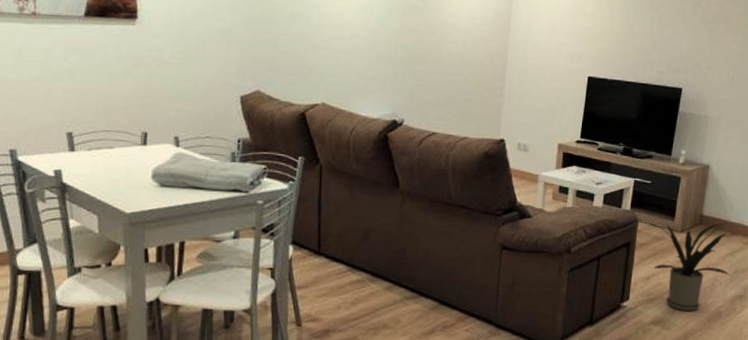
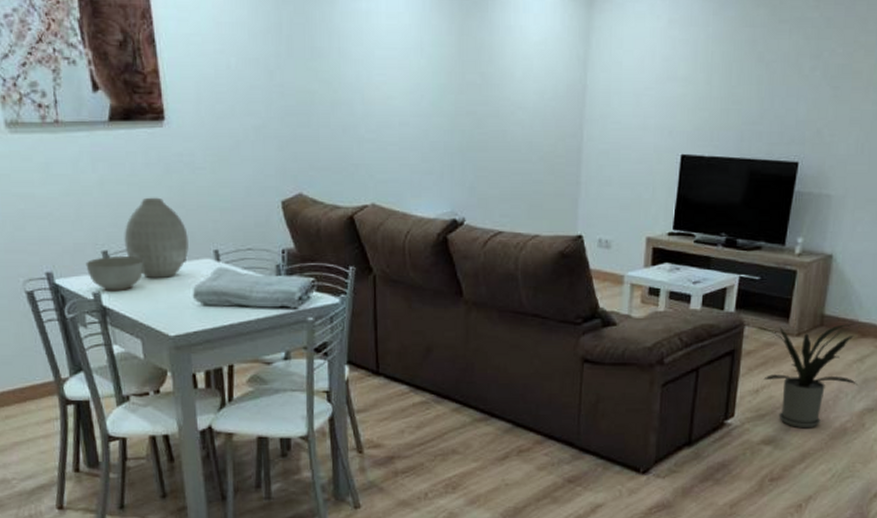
bowl: none [49,137,107,170] -> present [85,255,144,292]
vase: none [89,86,151,160] -> present [124,197,189,279]

